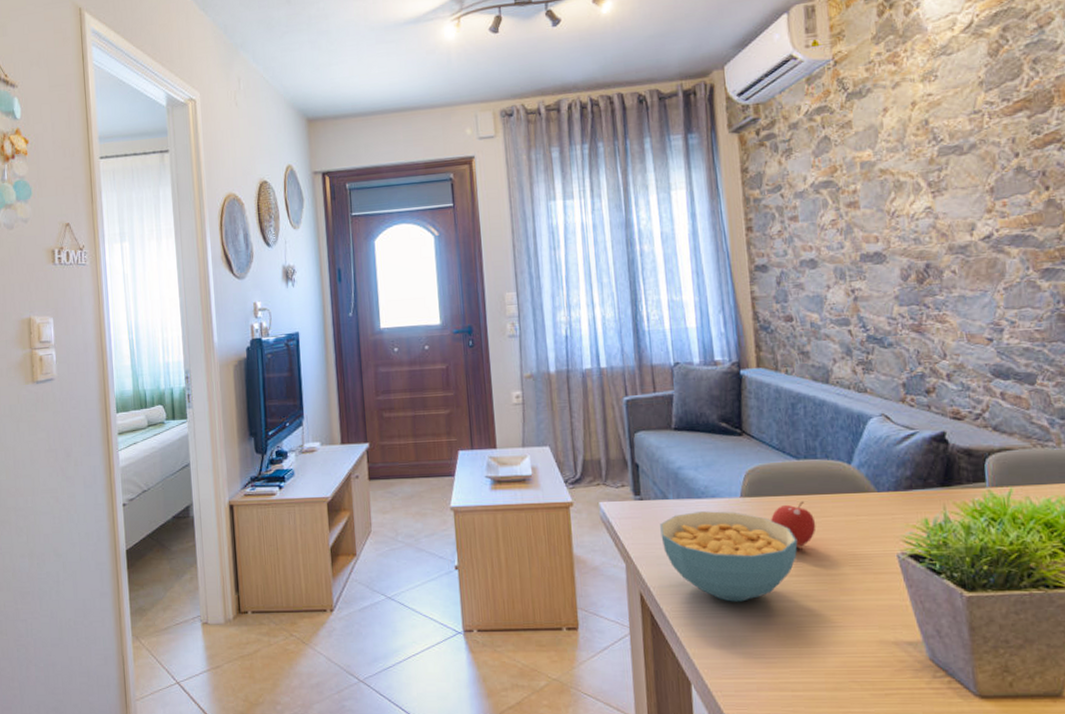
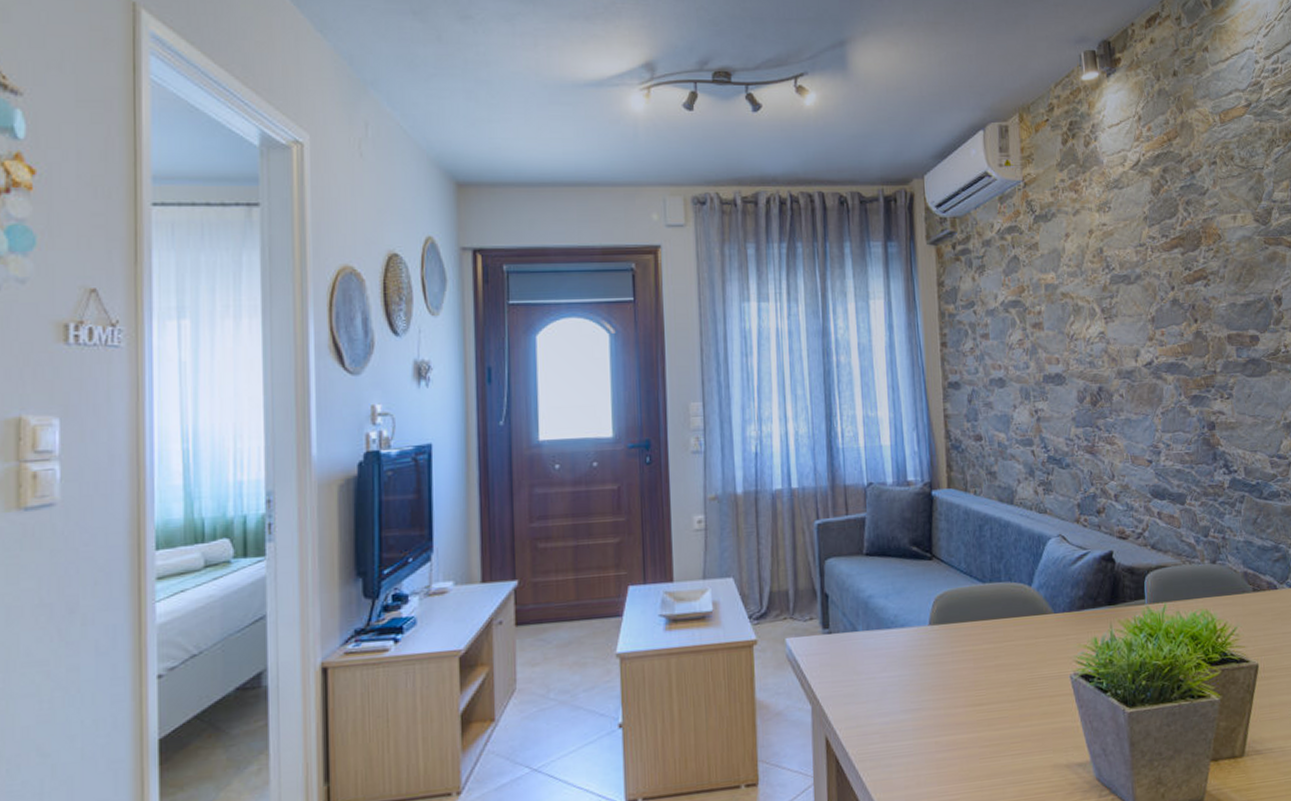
cereal bowl: present [660,511,798,602] -> none [848,641,982,738]
fruit: present [771,501,816,547] -> none [957,626,999,675]

